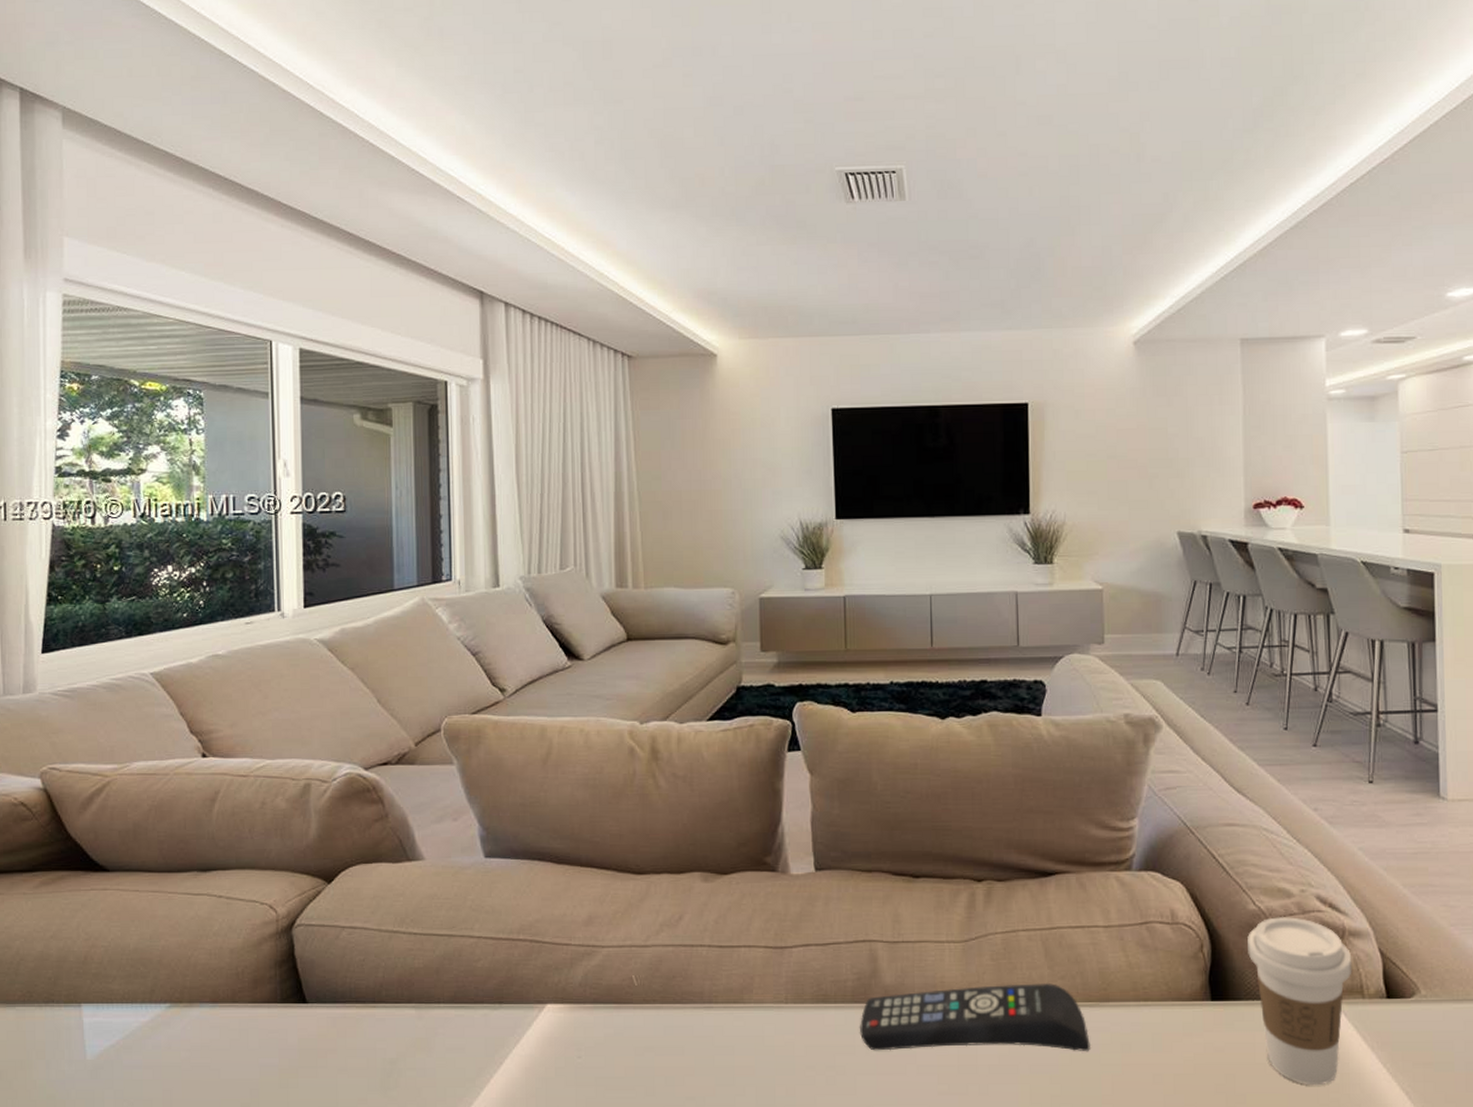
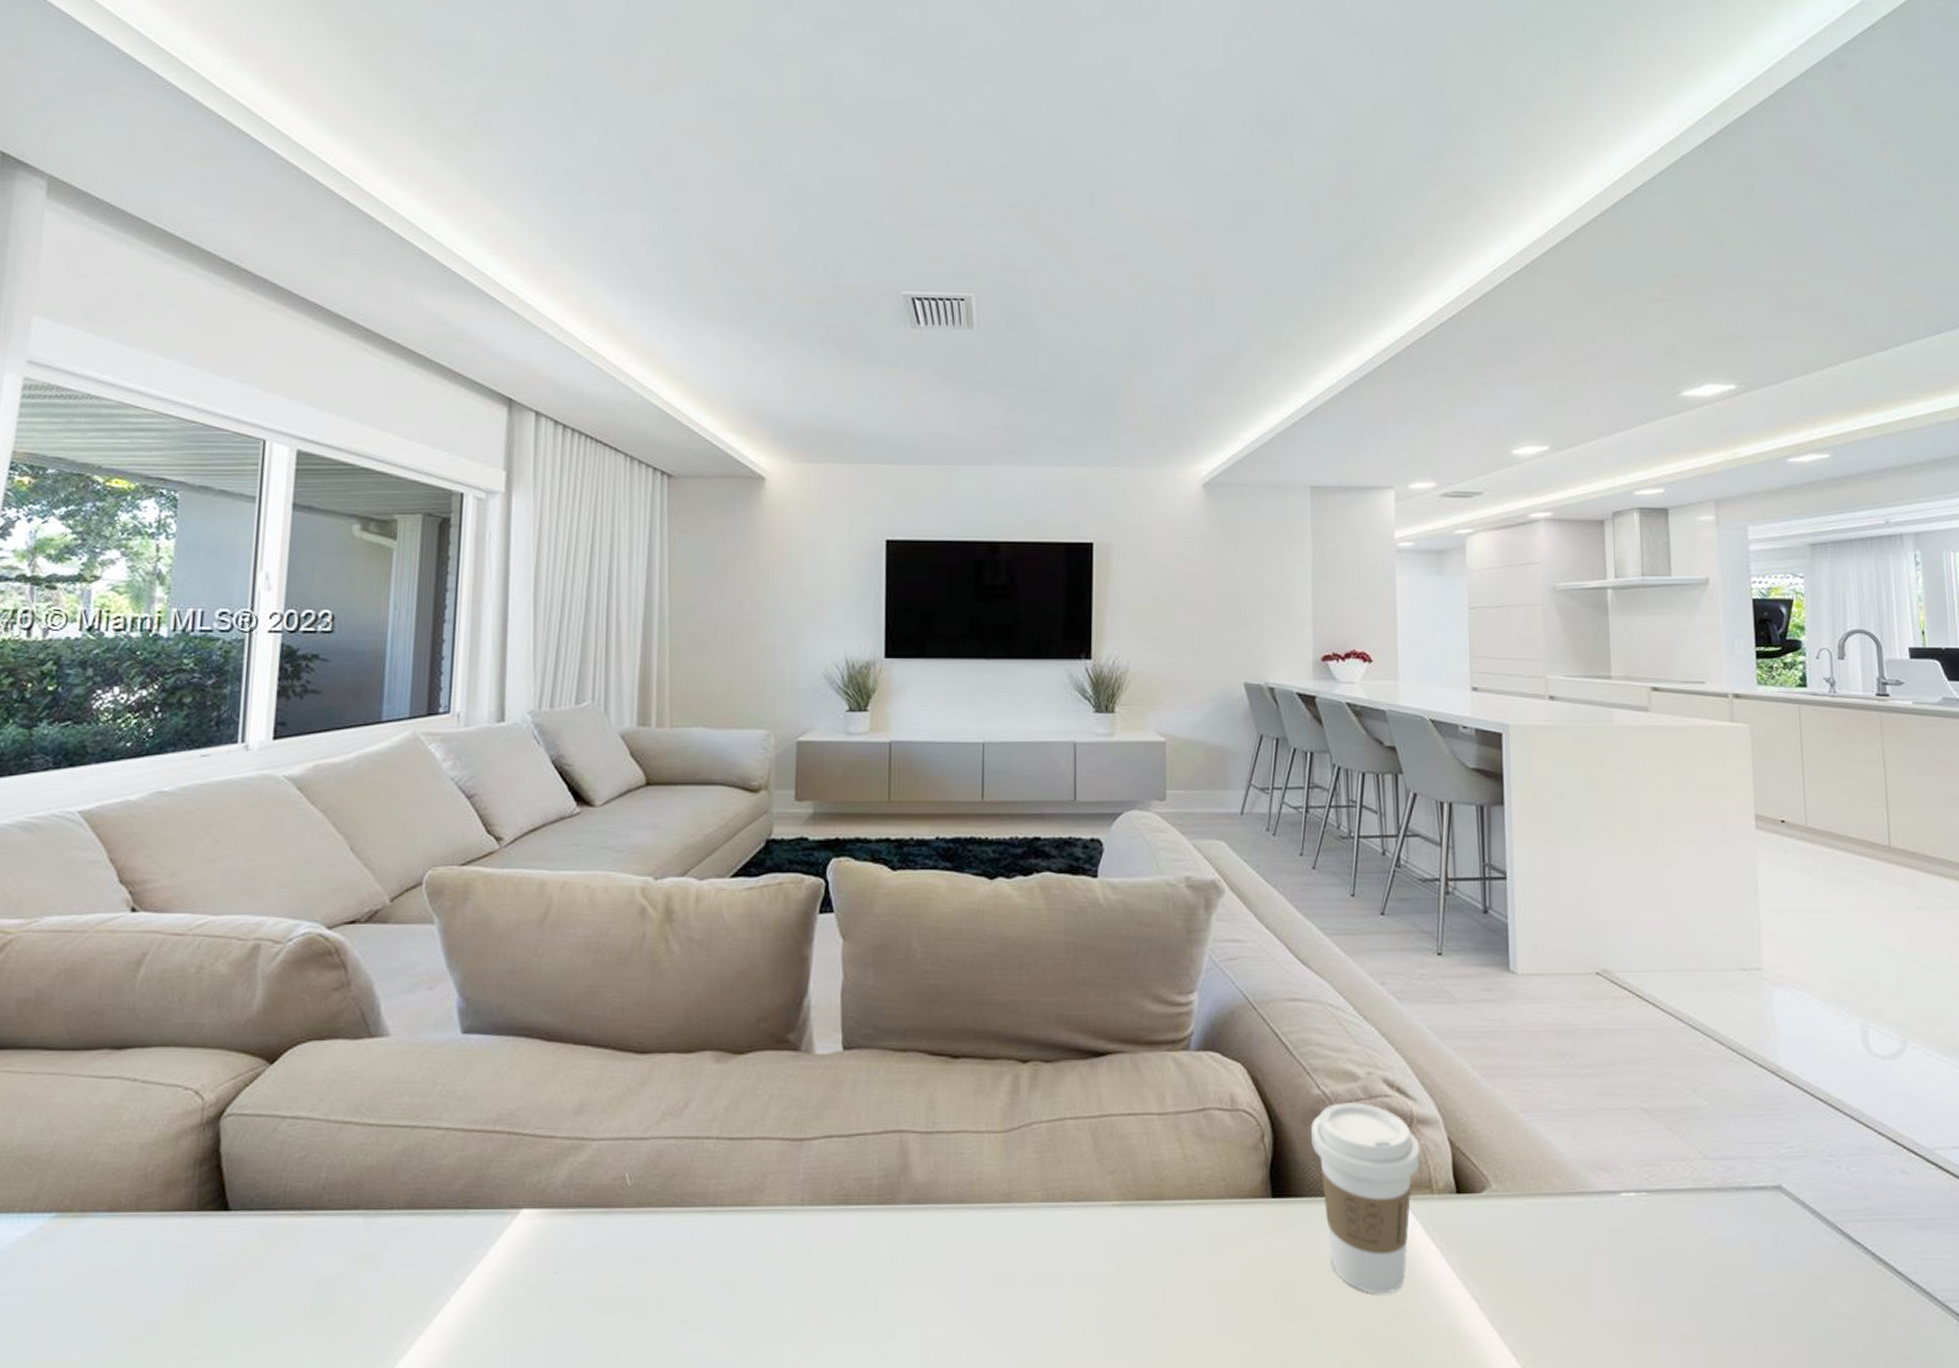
remote control: present [860,982,1090,1052] -> none [885,1178,1140,1261]

